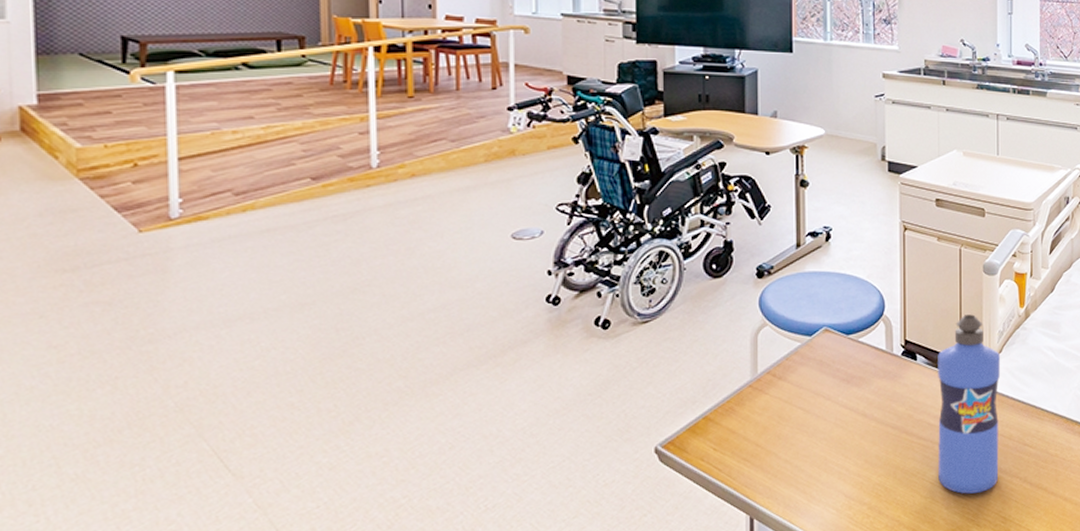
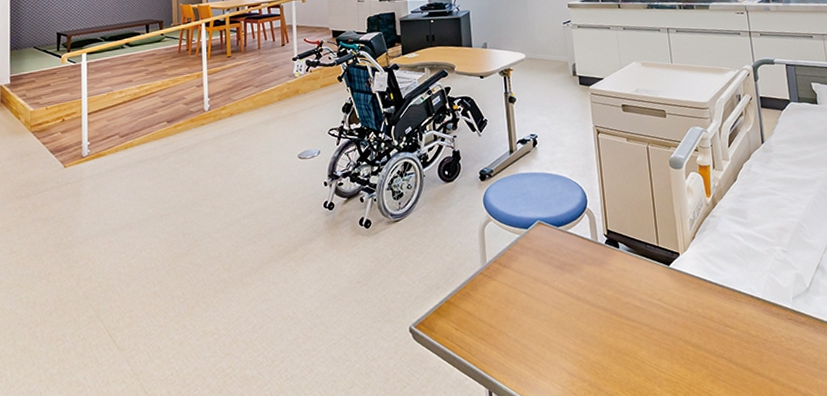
water bottle: present [938,314,1000,494] -> none [637,205,705,373]

